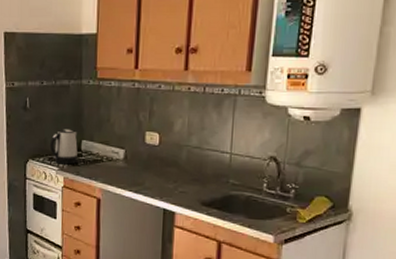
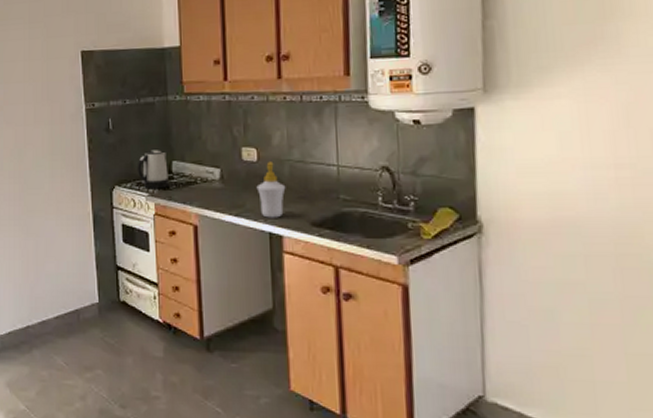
soap bottle: none [156,146,182,197] -> present [256,161,286,218]

